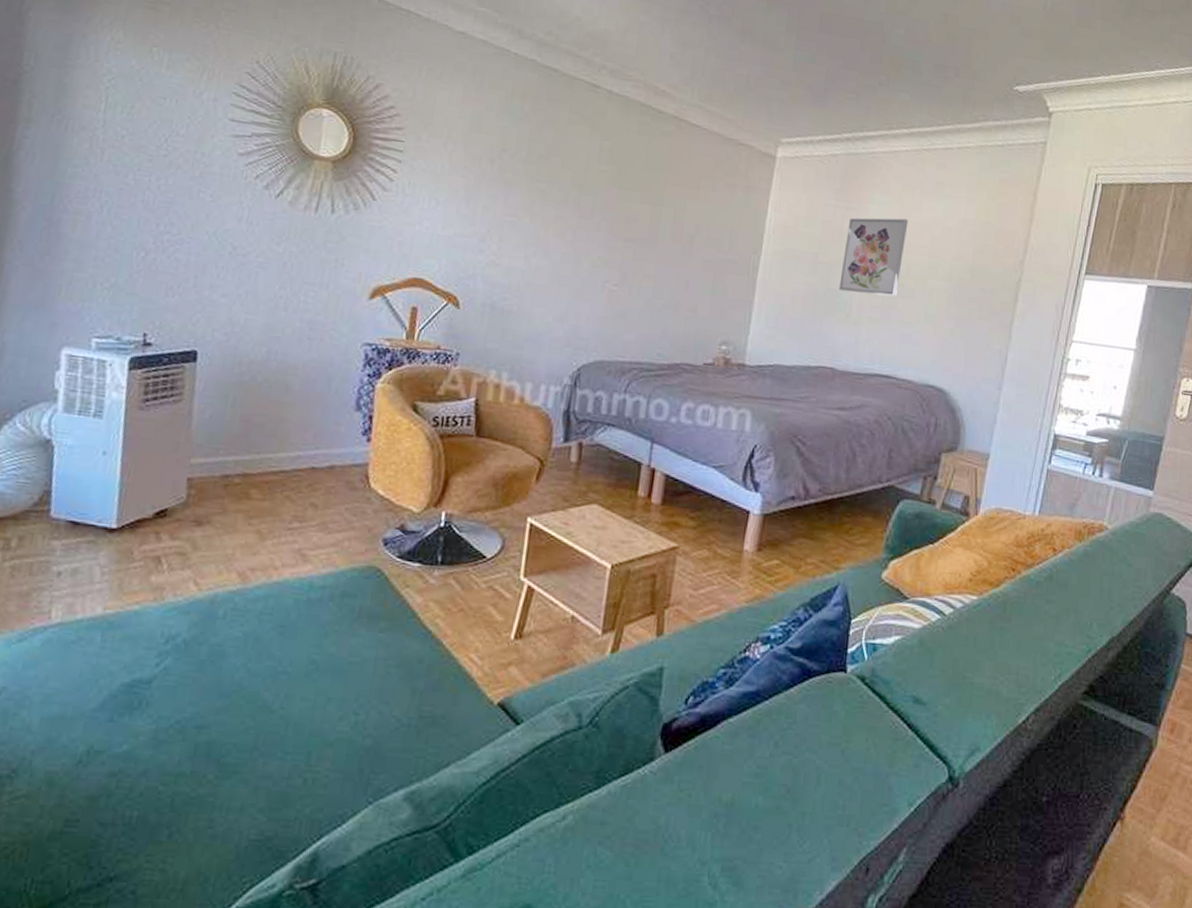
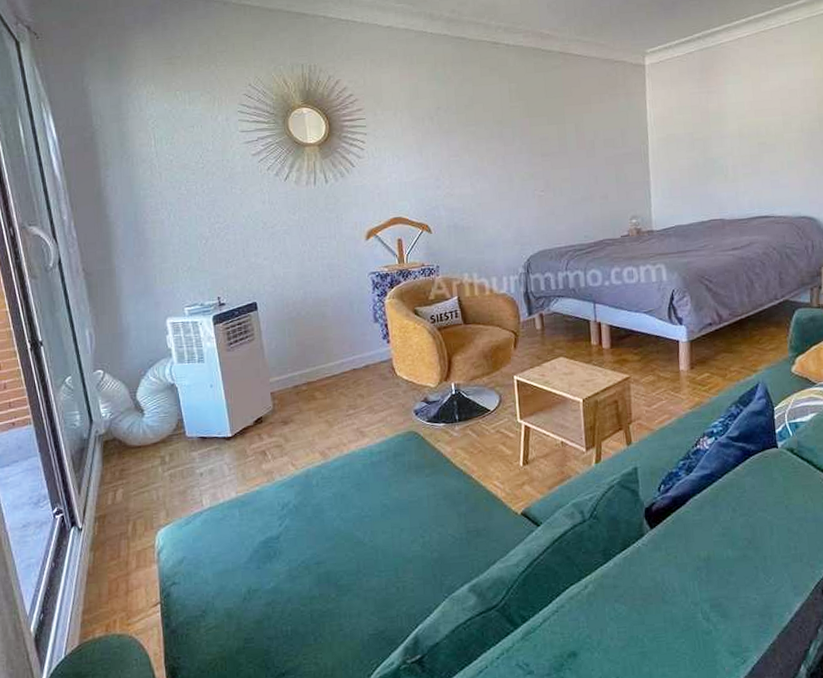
wall art: present [839,217,909,296] -> none [712,90,762,158]

